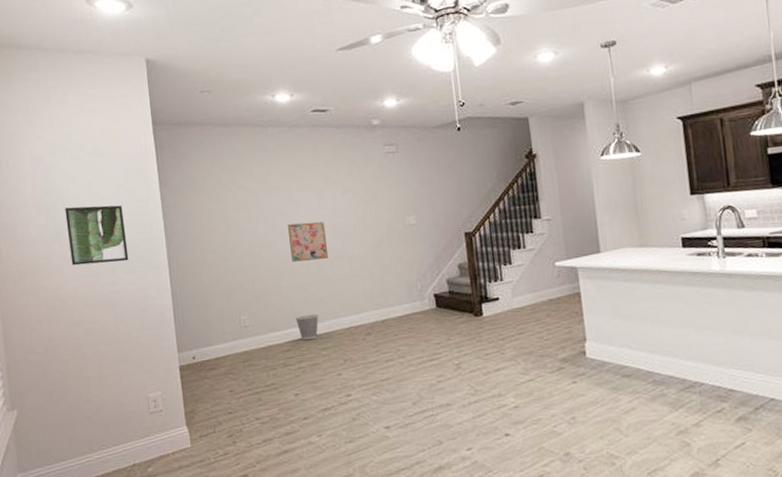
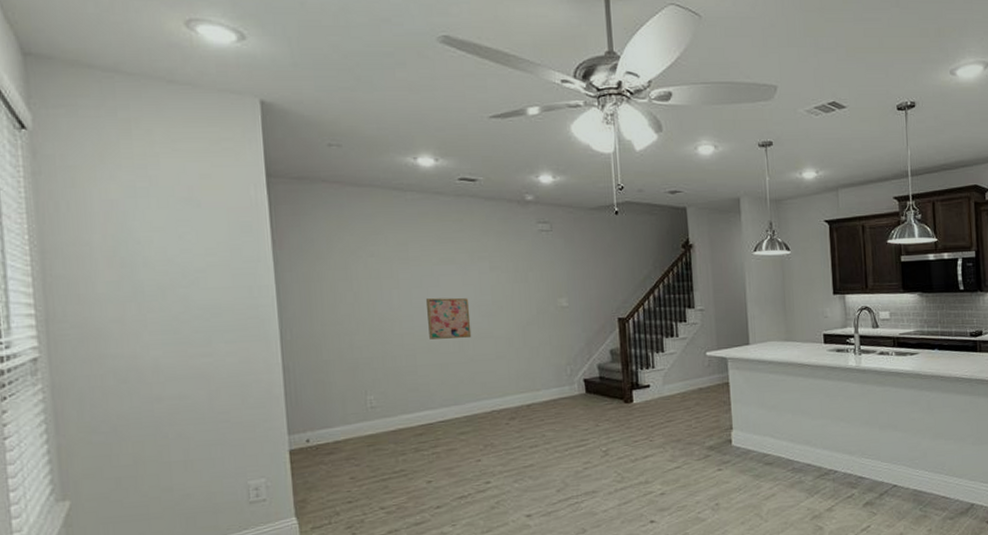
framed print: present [65,205,129,266] -> none [146,262,230,332]
wastebasket: present [295,314,319,341] -> none [431,396,458,424]

